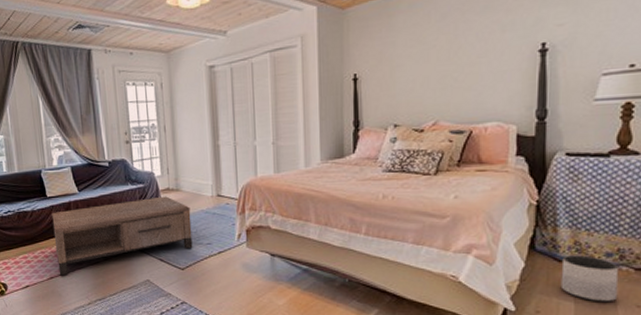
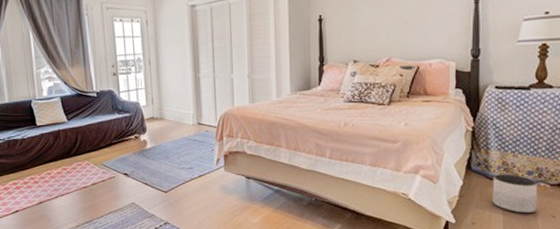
coffee table: present [51,196,193,276] -> none [41,124,175,201]

